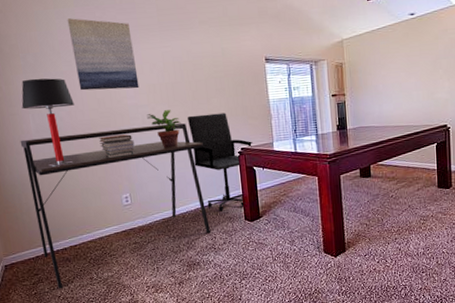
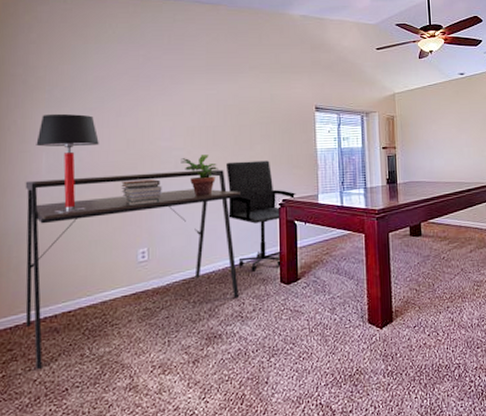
wall art: present [67,18,139,91] -> none [107,54,177,131]

